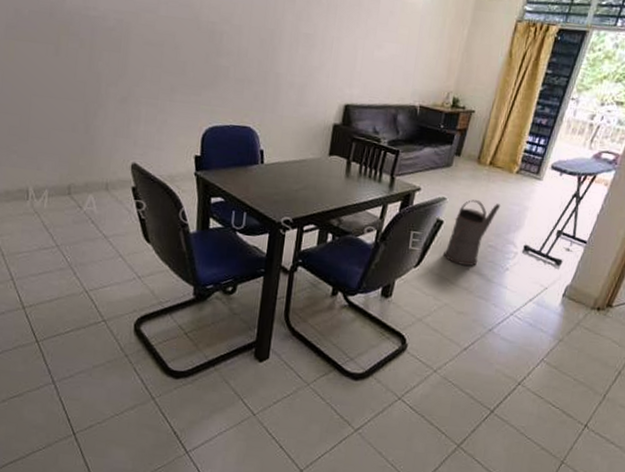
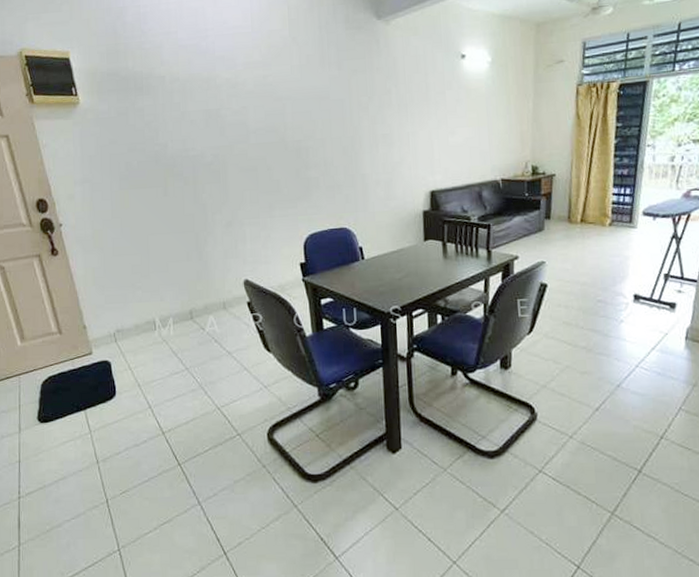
watering can: present [444,200,501,267] -> none [554,258,601,325]

